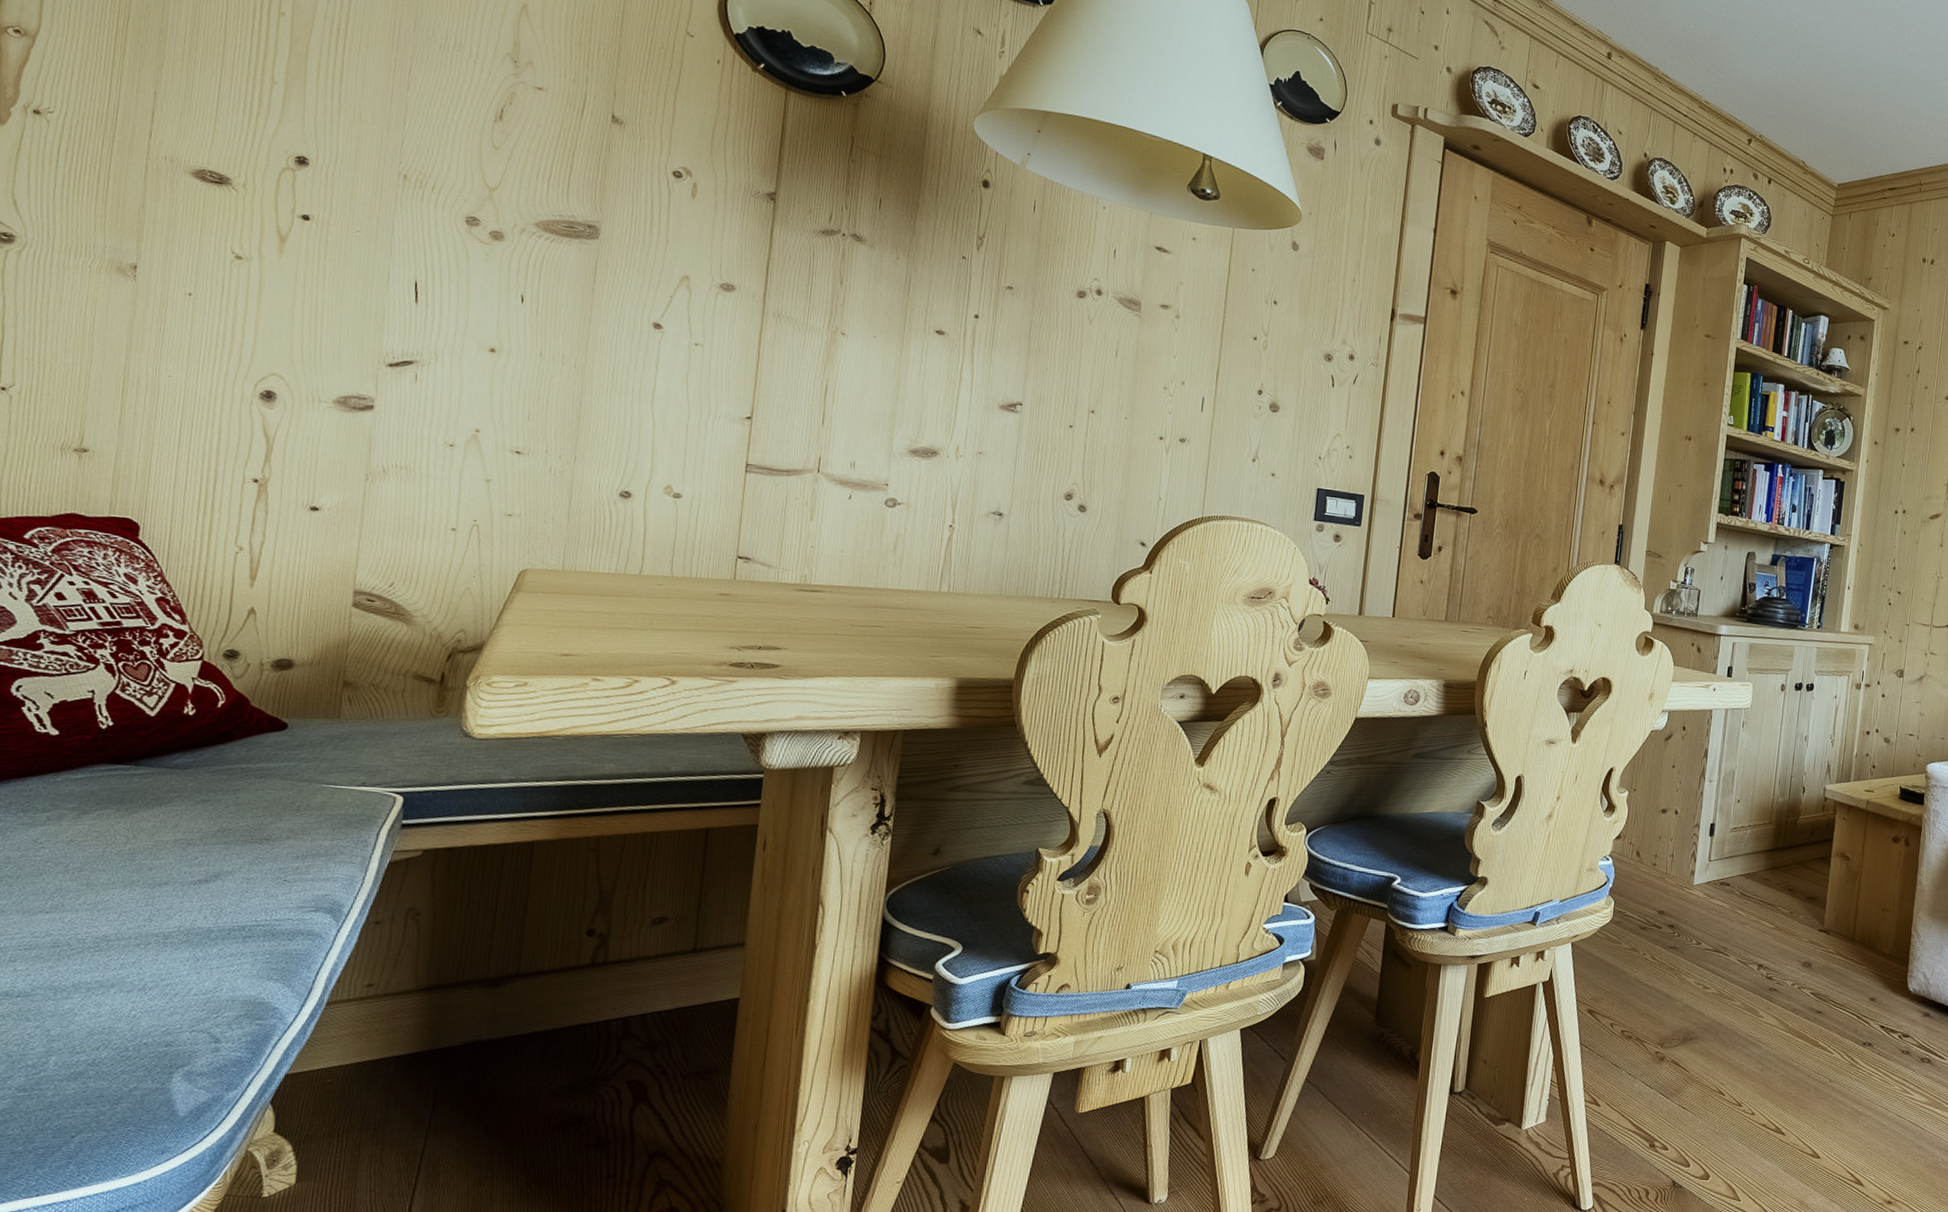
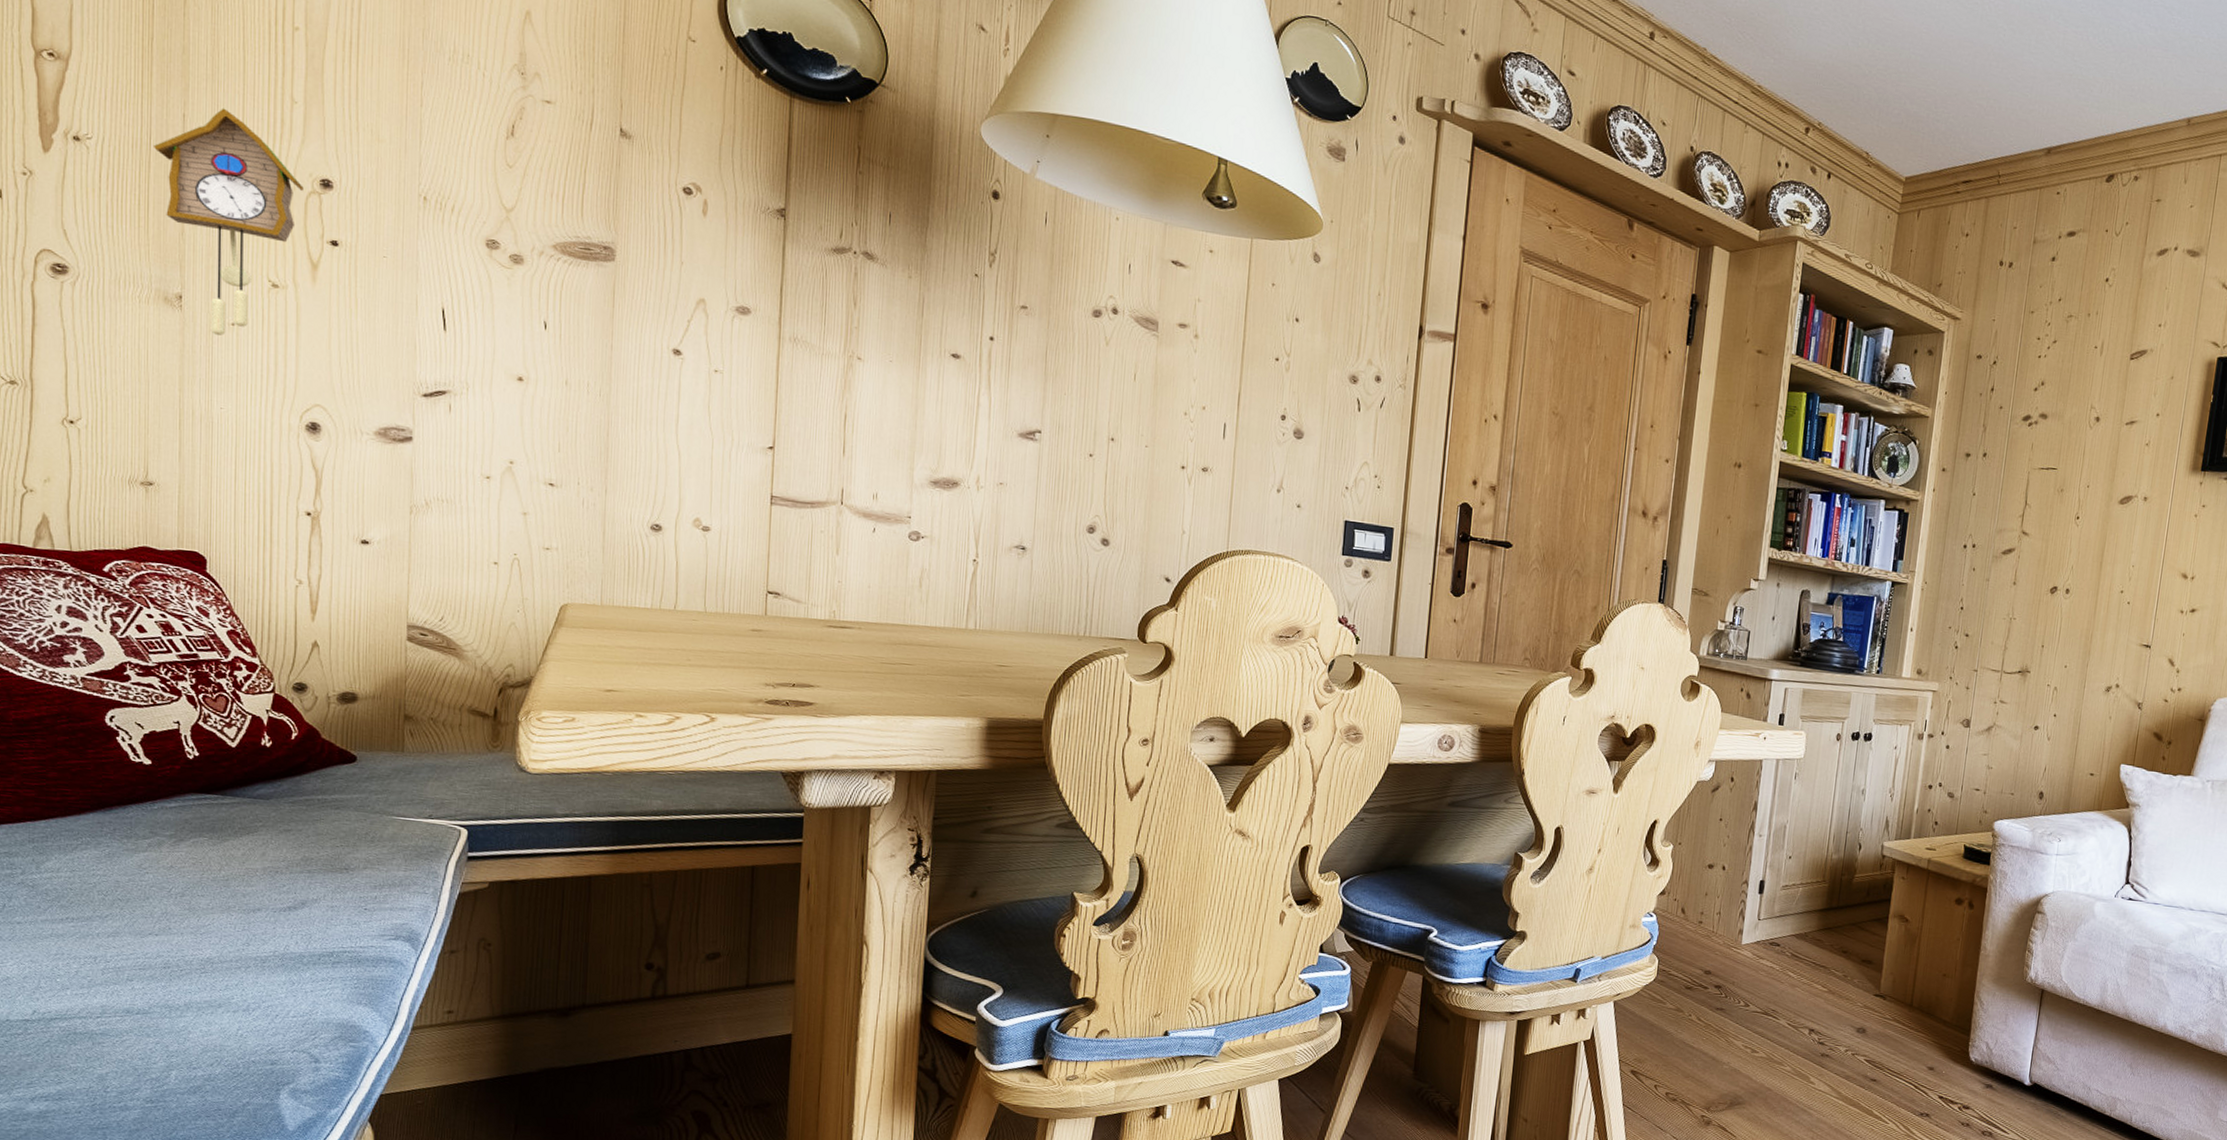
cuckoo clock: none [120,86,277,305] -> present [154,108,304,336]

